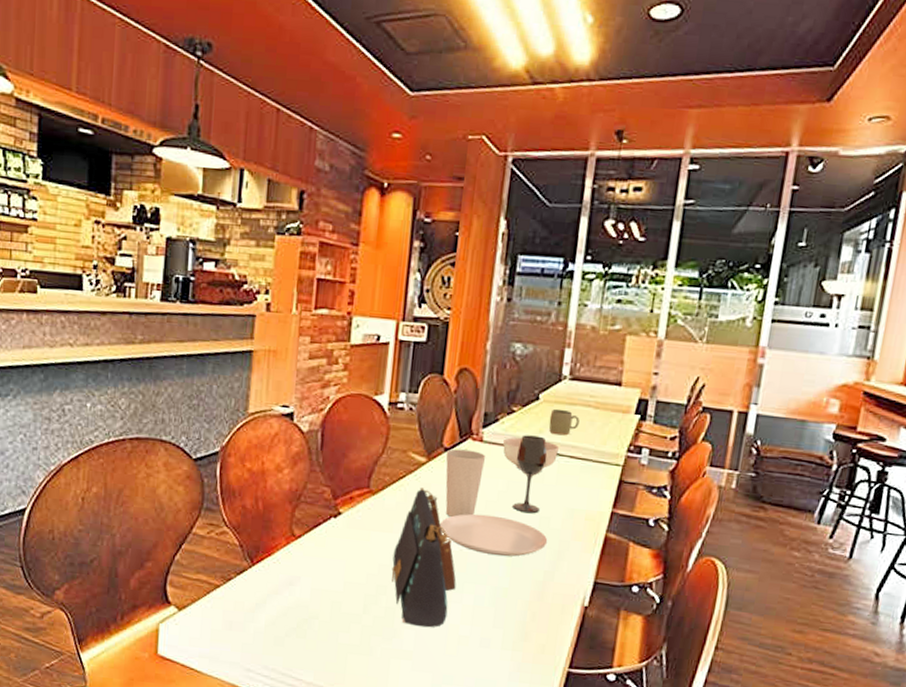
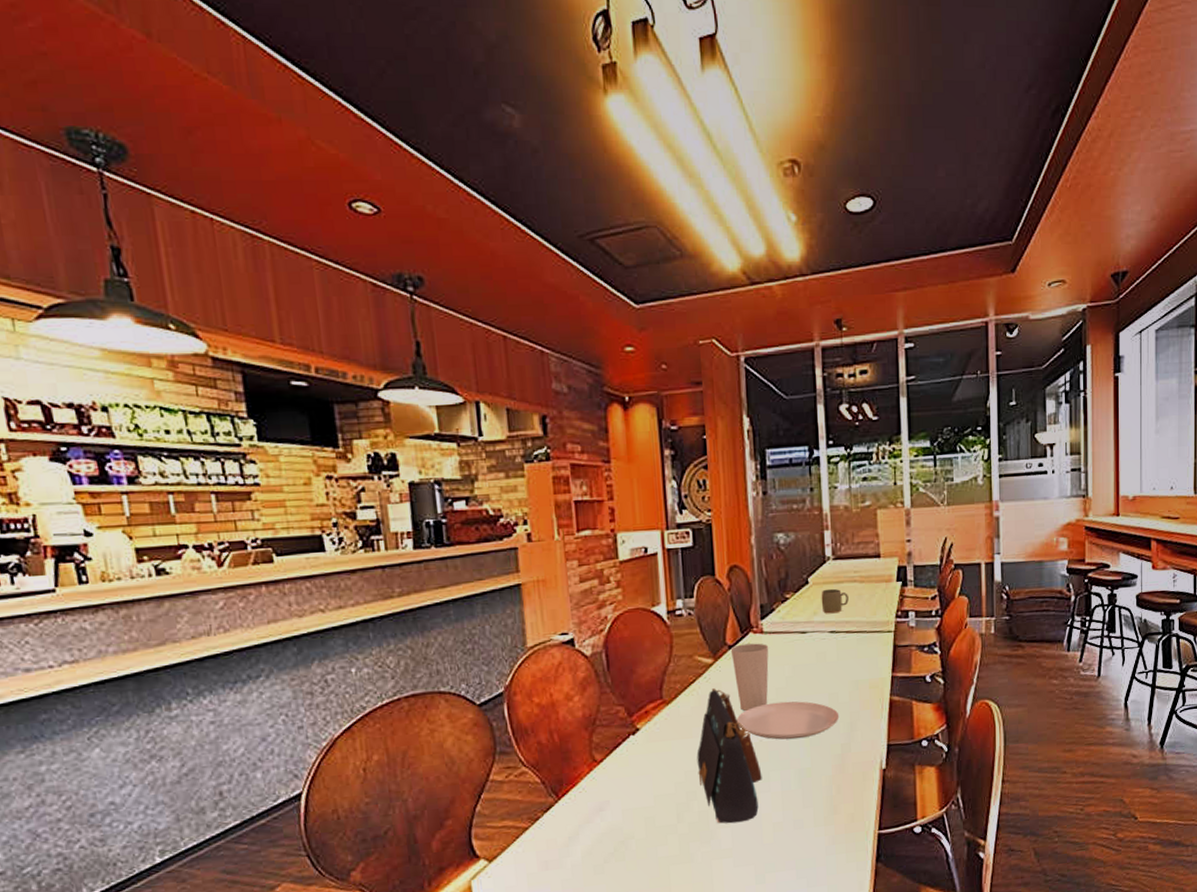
bowl: present [503,437,559,469] -> none [783,621,834,653]
wine glass: present [513,435,547,514] -> none [796,618,827,693]

